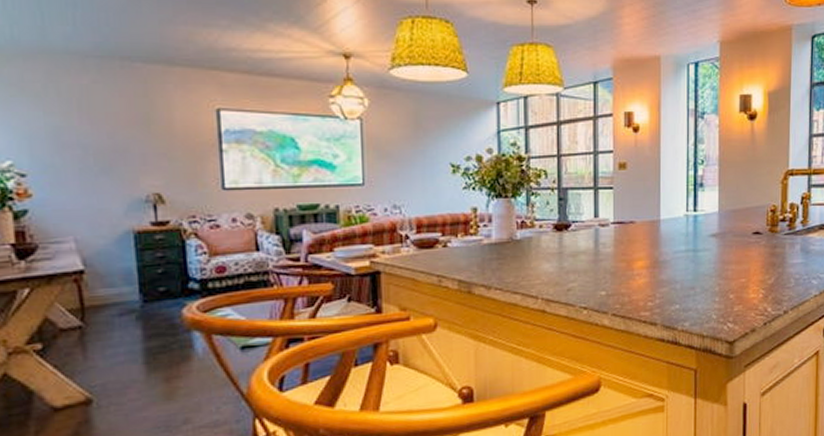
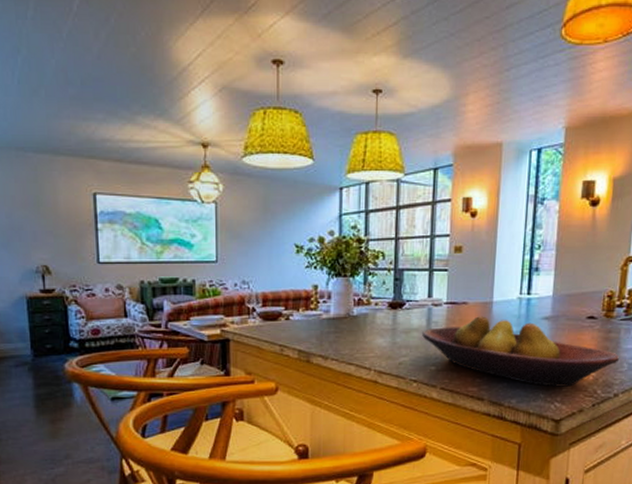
fruit bowl: none [590,235,787,307] -> present [422,316,620,387]

